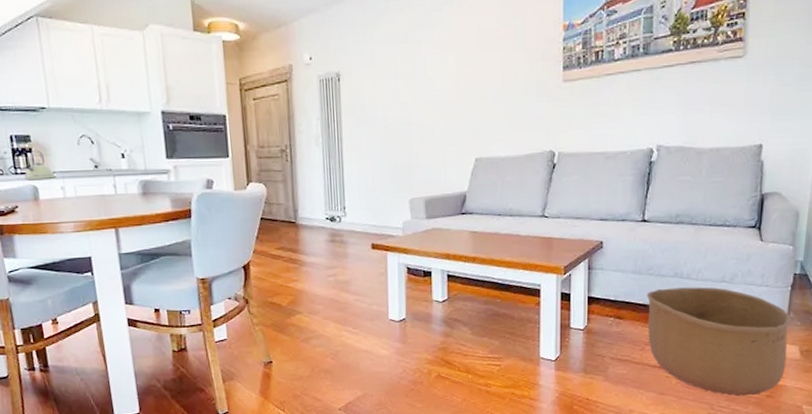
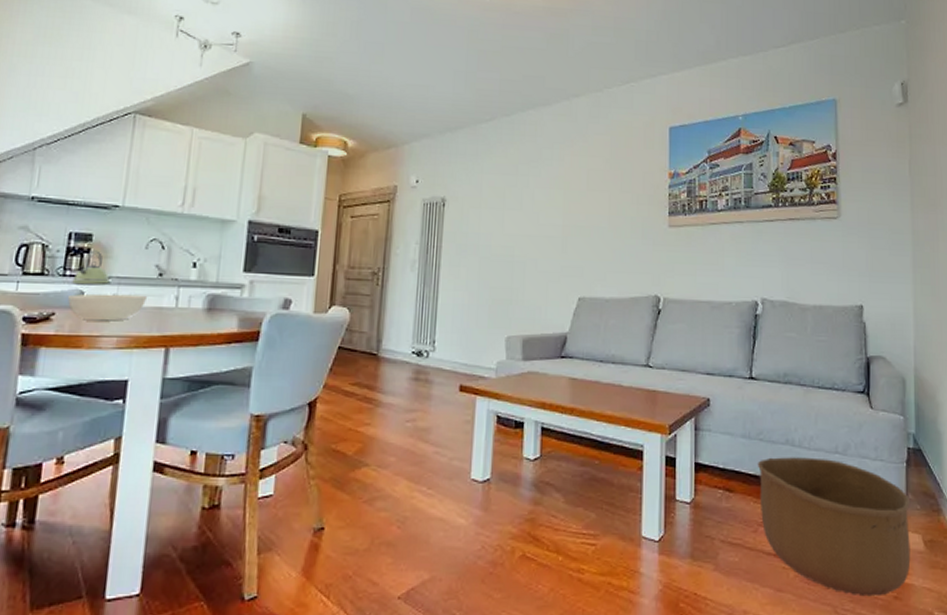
bowl: none [23,185,90,211] -> present [67,293,148,321]

